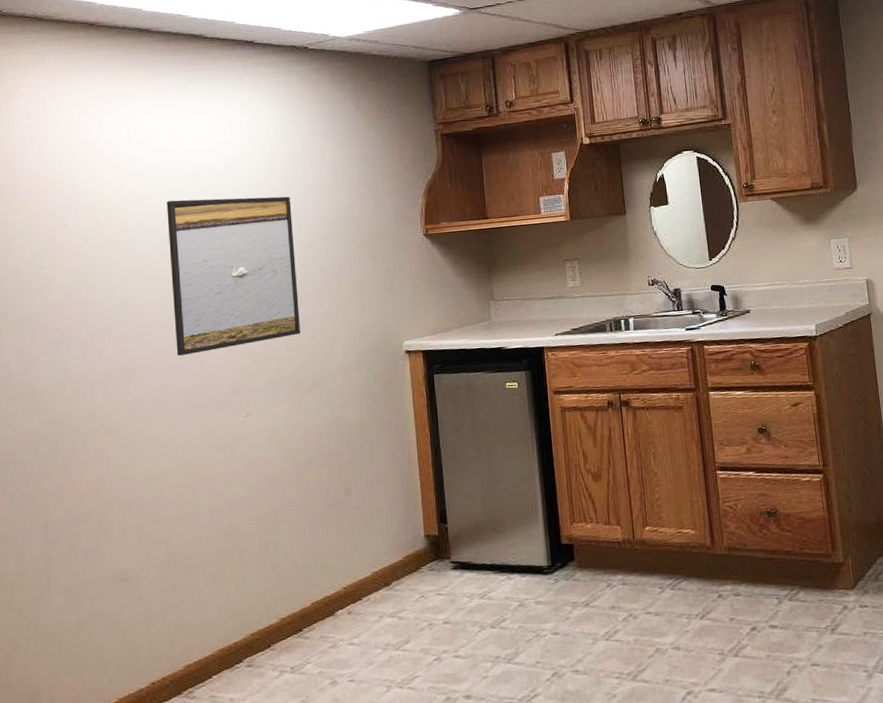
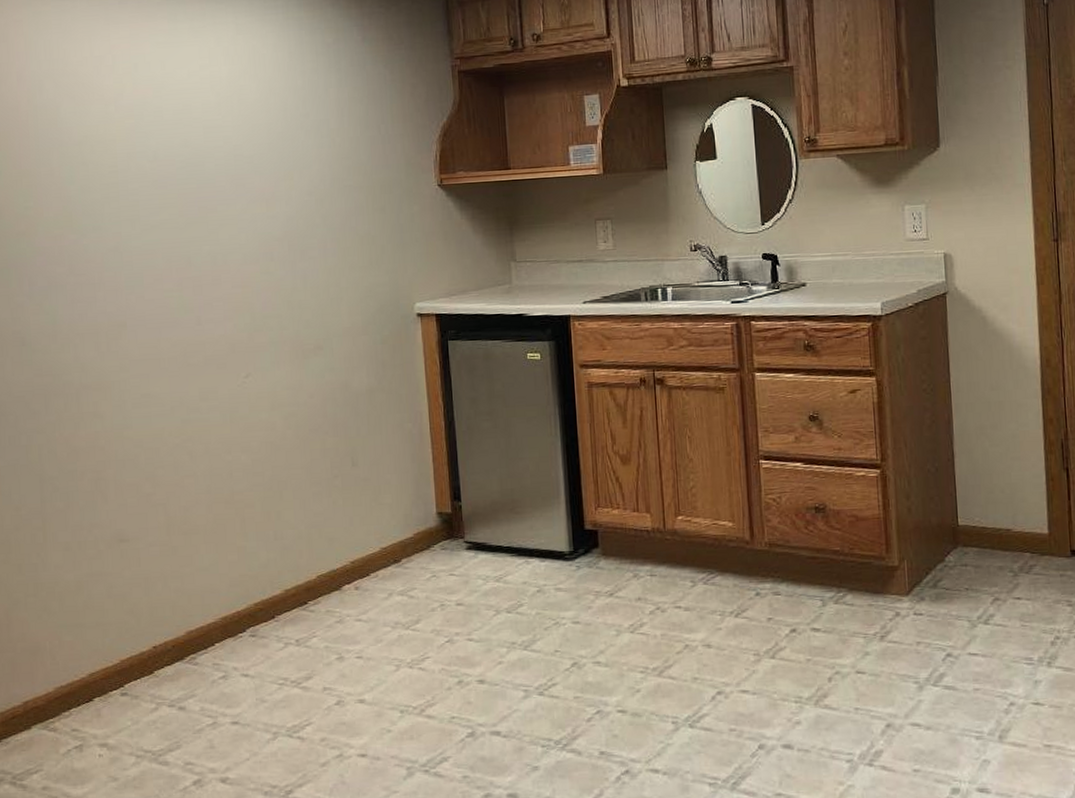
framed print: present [166,196,300,356] -> none [156,137,303,310]

